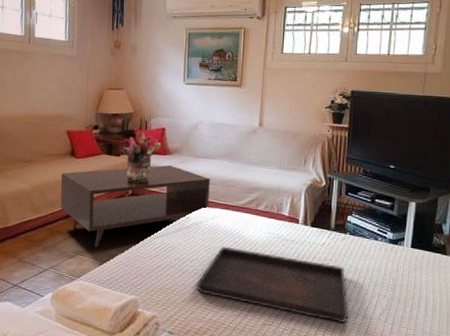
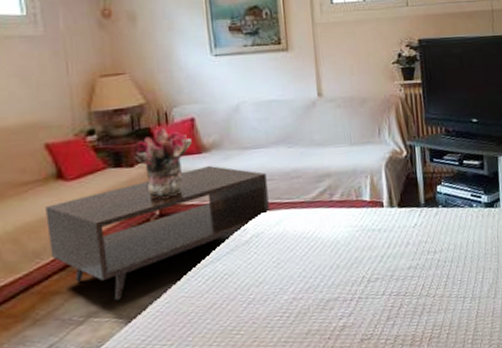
serving tray: present [197,246,349,324] -> none [269,246,456,324]

